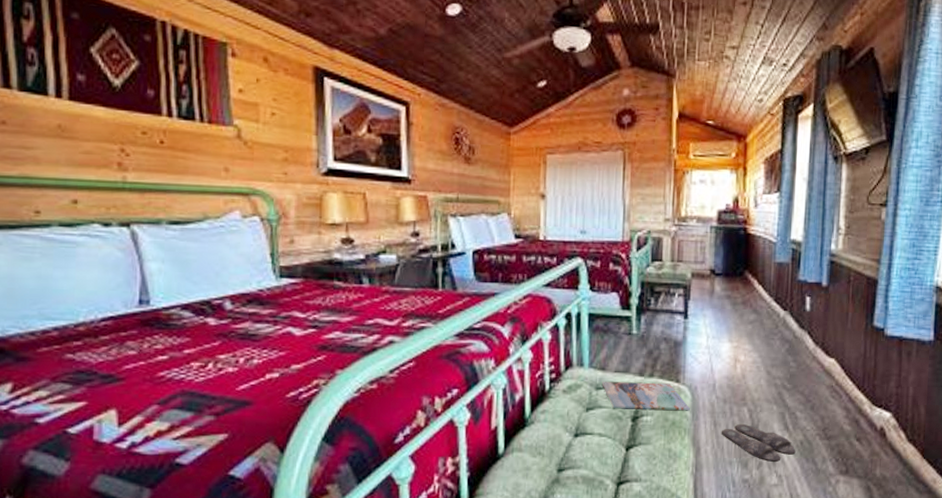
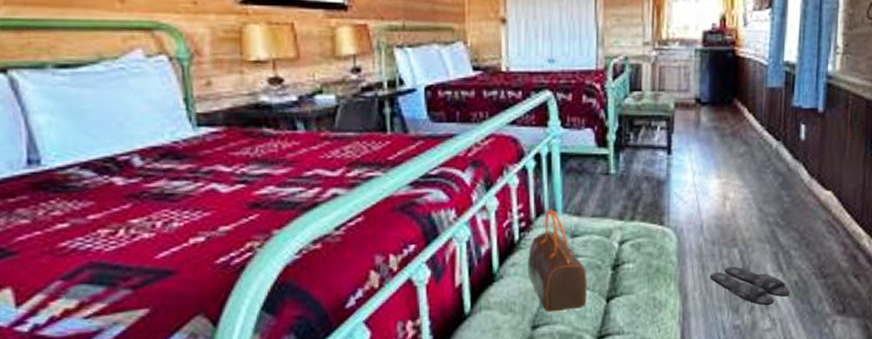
handbag: none [555,363,609,457] -> present [527,209,587,313]
magazine: present [602,382,690,411] -> none [577,226,676,258]

